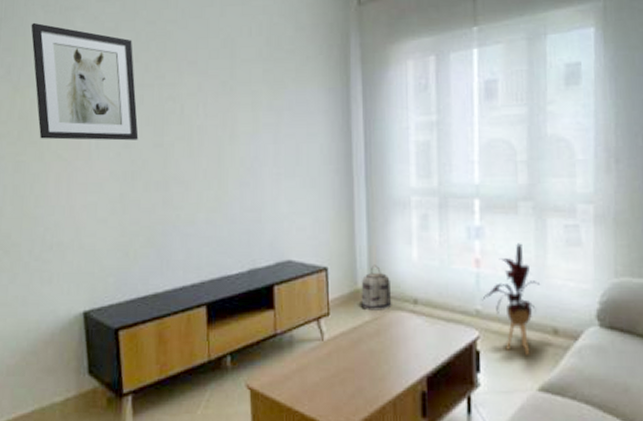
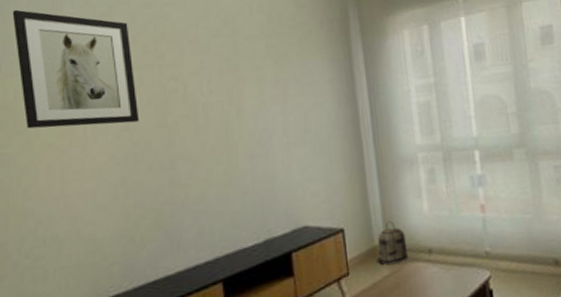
house plant: present [482,243,541,355] -> none [490,186,540,287]

